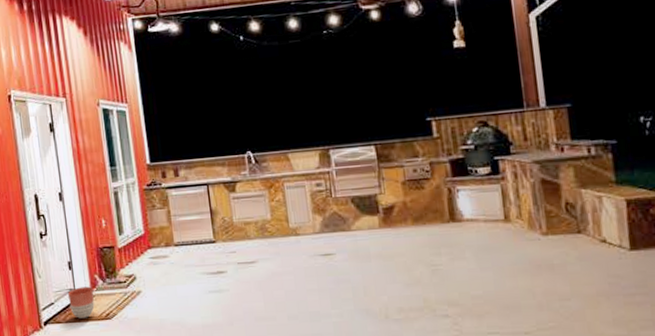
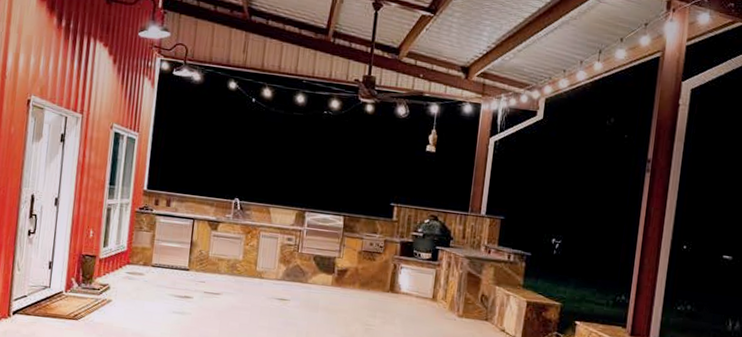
planter: present [67,286,95,319] -> none [41,286,67,315]

